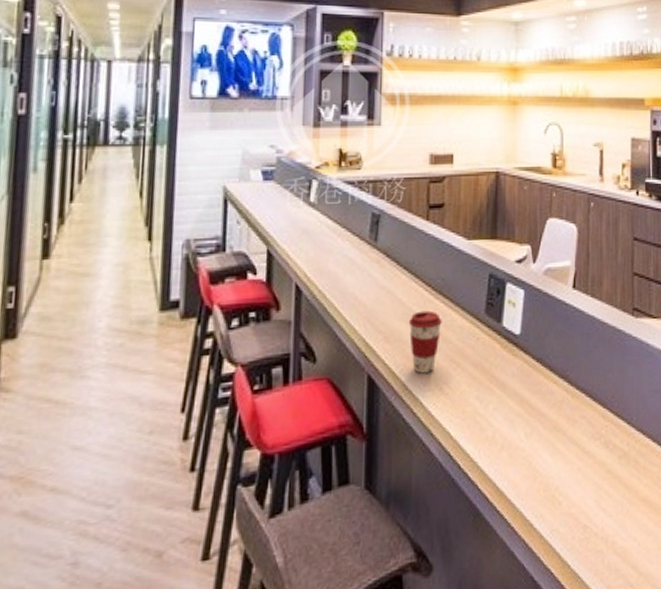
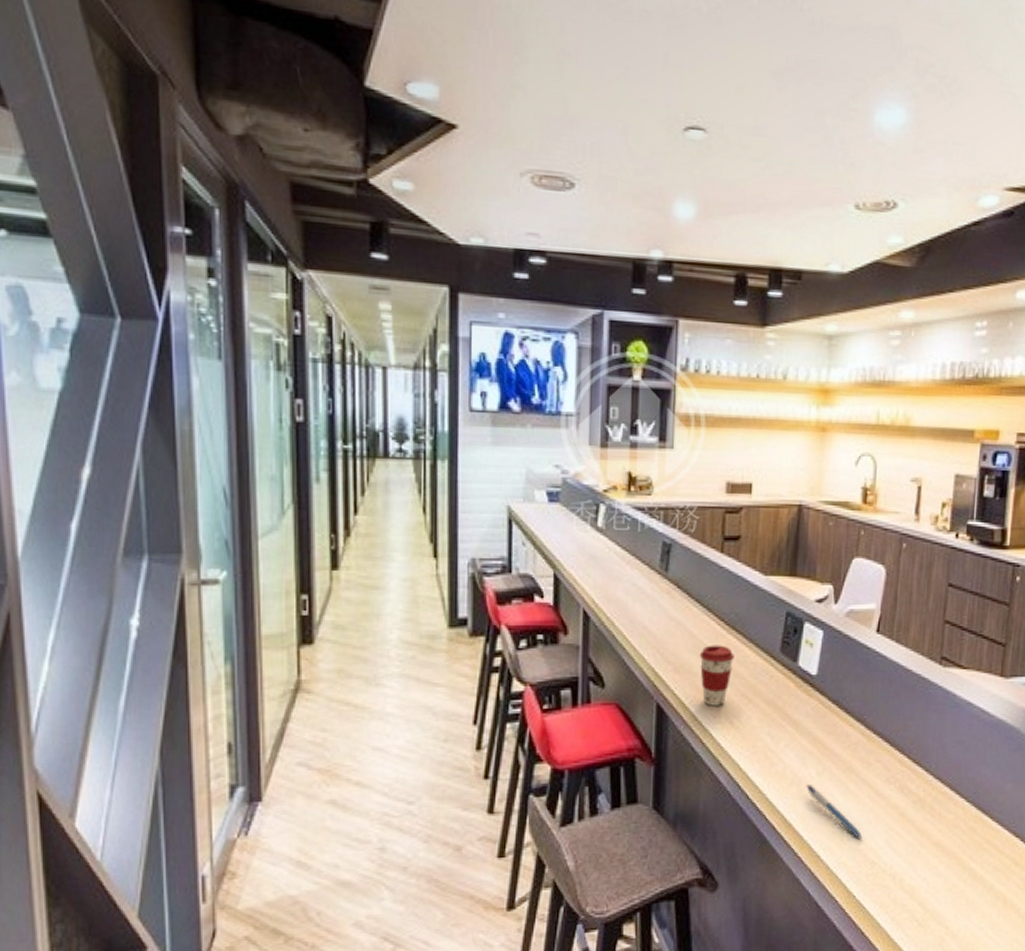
pen: none [516,447,573,501] -> present [806,784,863,838]

